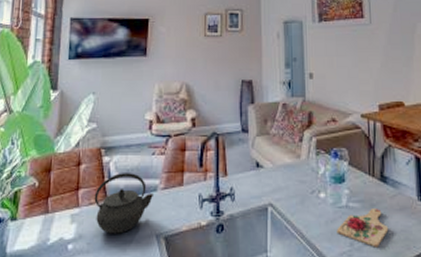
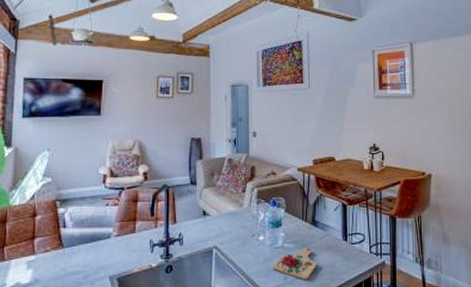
kettle: present [94,173,155,234] -> none [50,222,108,277]

